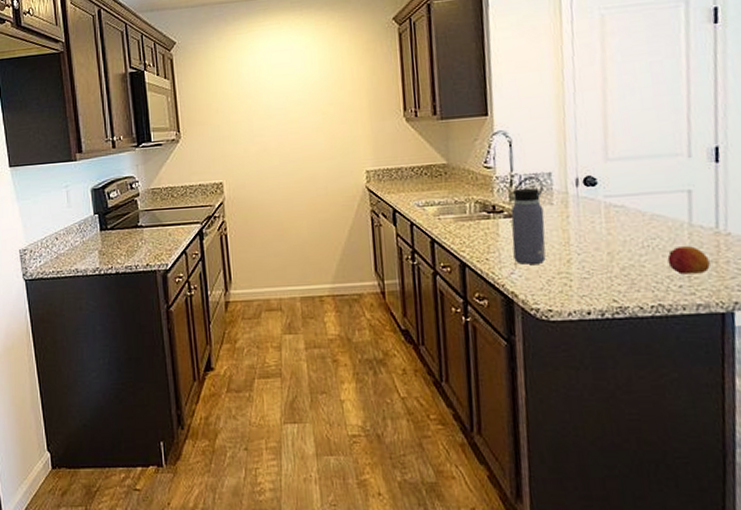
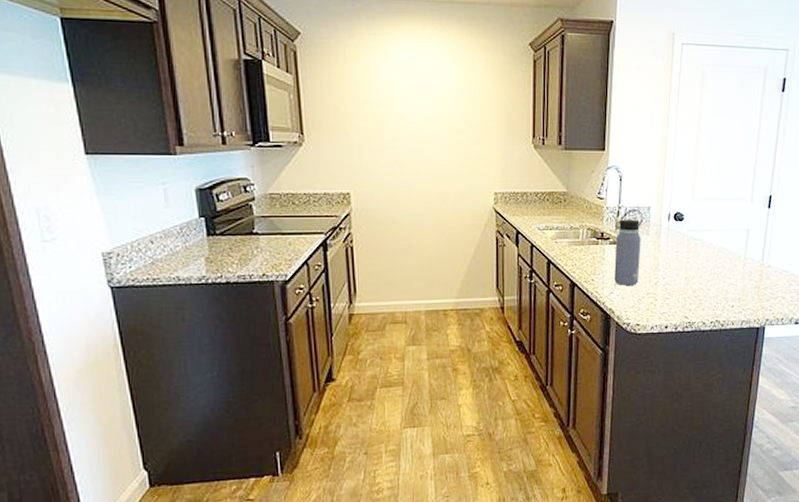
fruit: present [667,246,710,275] -> none [726,275,754,297]

